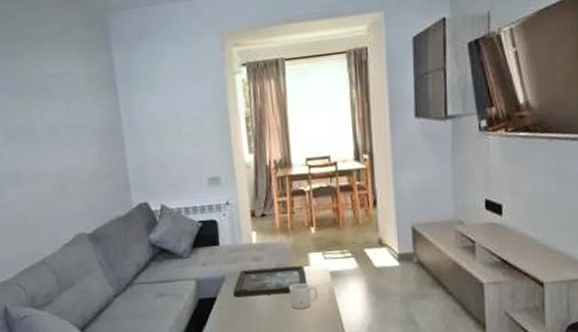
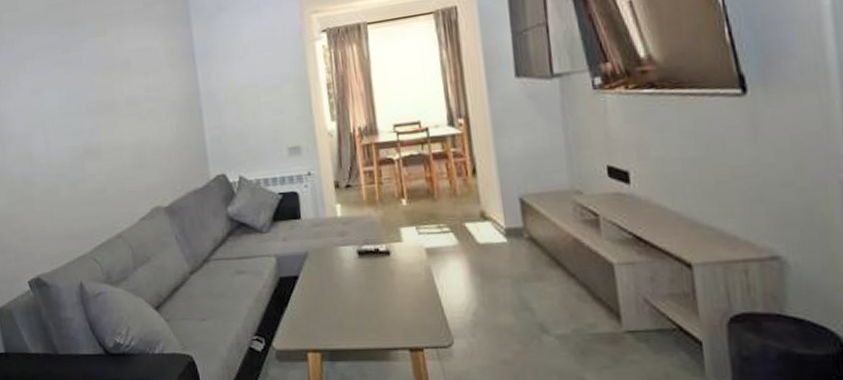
decorative tray: present [233,265,307,297] -> none [317,241,400,276]
mug: present [289,283,319,309] -> none [379,261,413,291]

